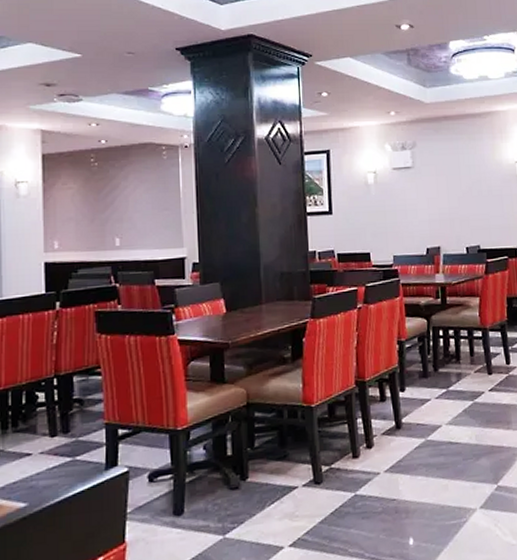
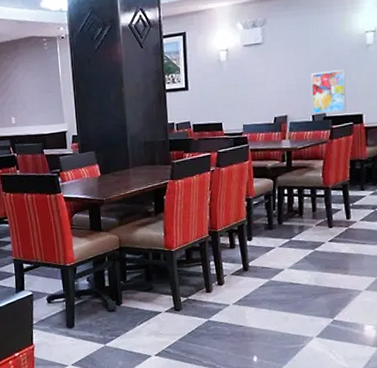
wall art: none [463,200,501,246] -> present [311,69,346,114]

